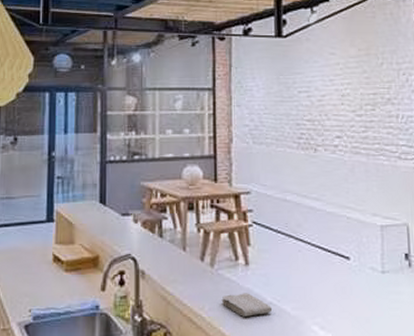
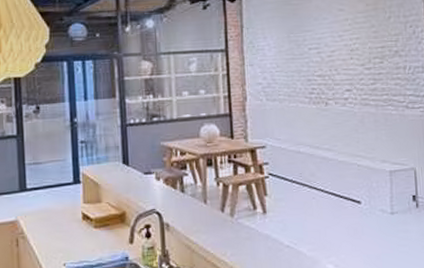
washcloth: present [221,293,273,317] -> none [242,238,290,260]

